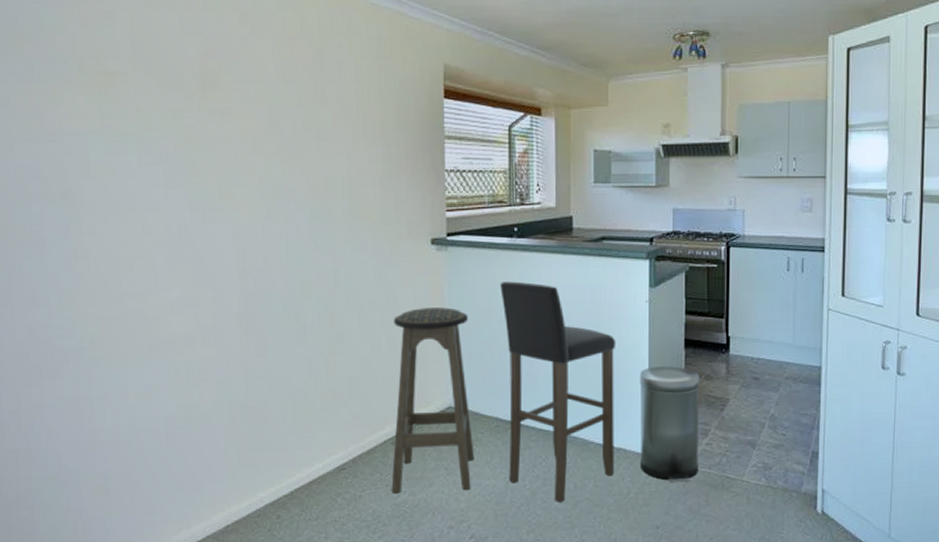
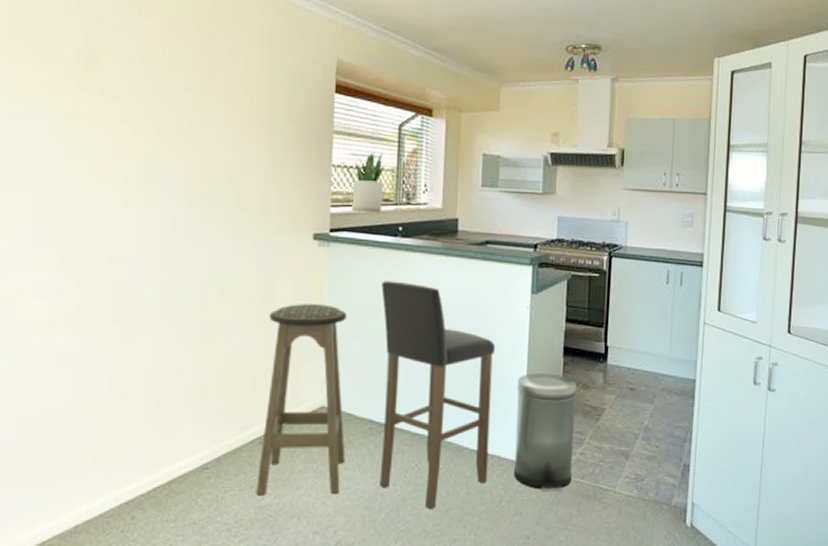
planter: none [465,154,497,216] -> present [350,151,385,213]

